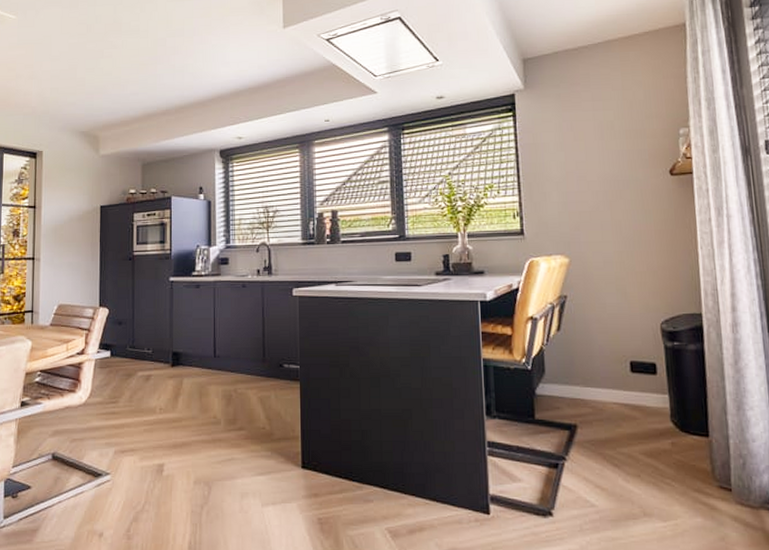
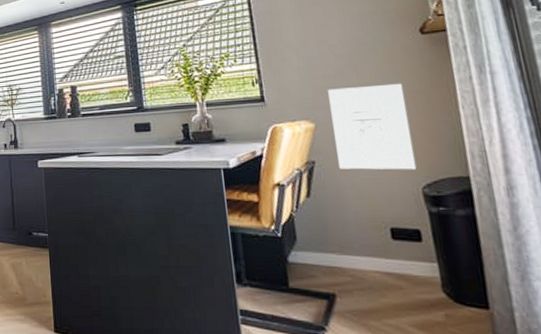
wall art: none [583,222,657,306] -> present [328,83,417,170]

